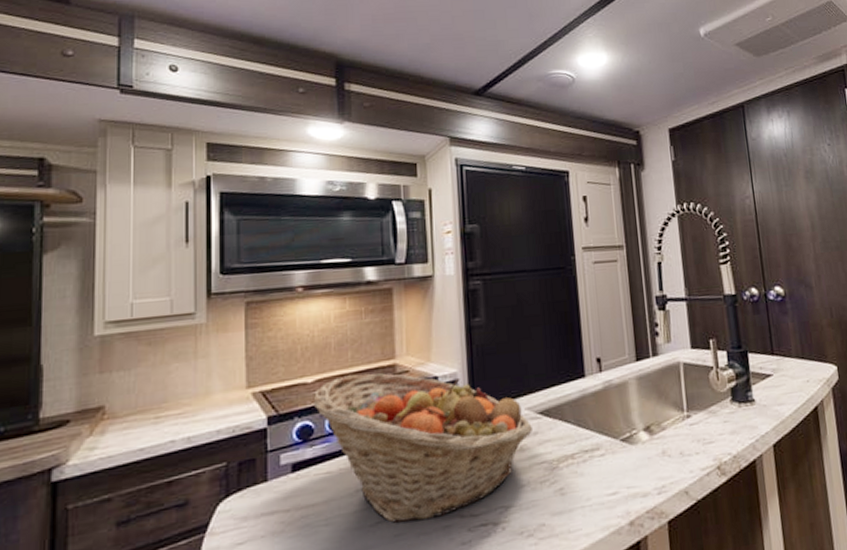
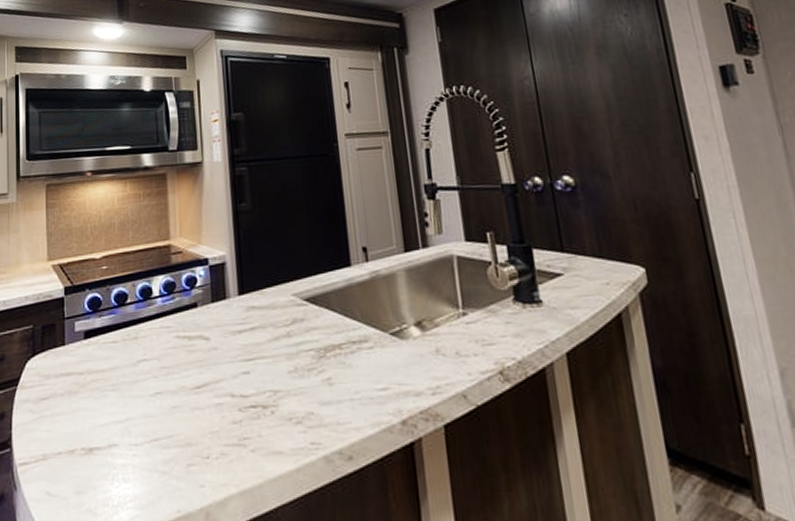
fruit basket: present [313,373,534,523] -> none [101,252,300,396]

